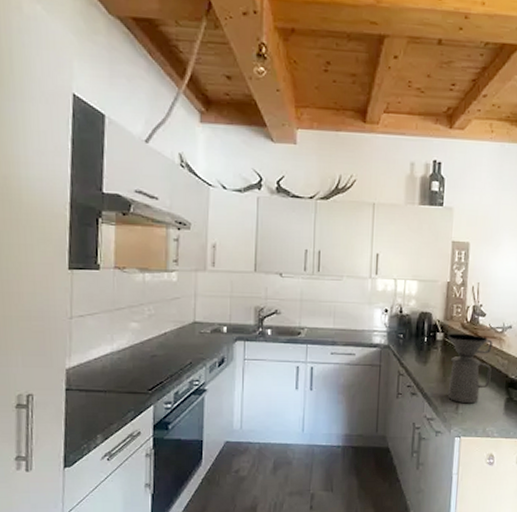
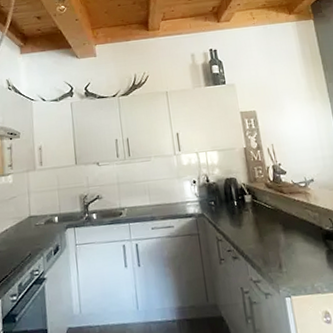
coffee maker: present [447,333,493,404] -> none [255,192,307,262]

